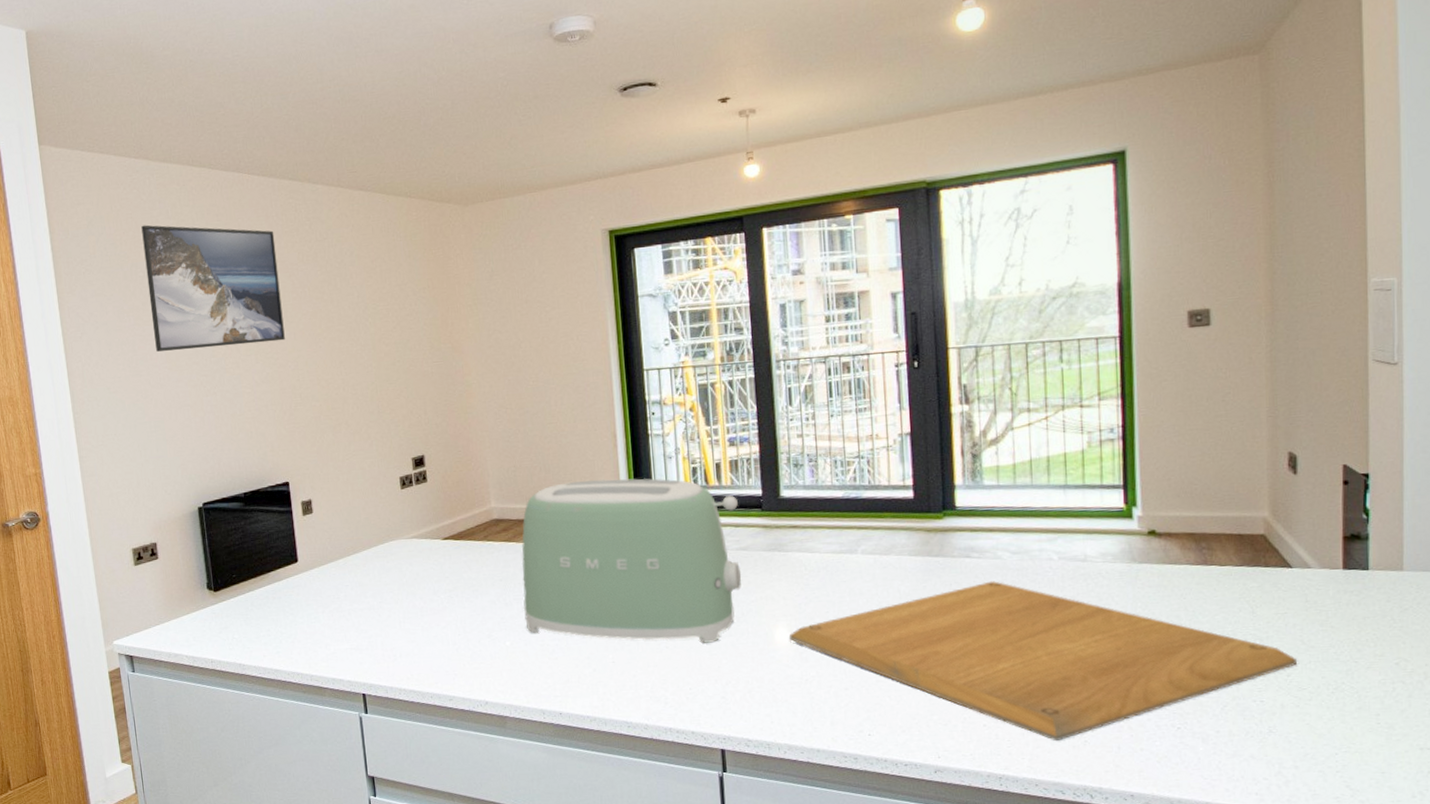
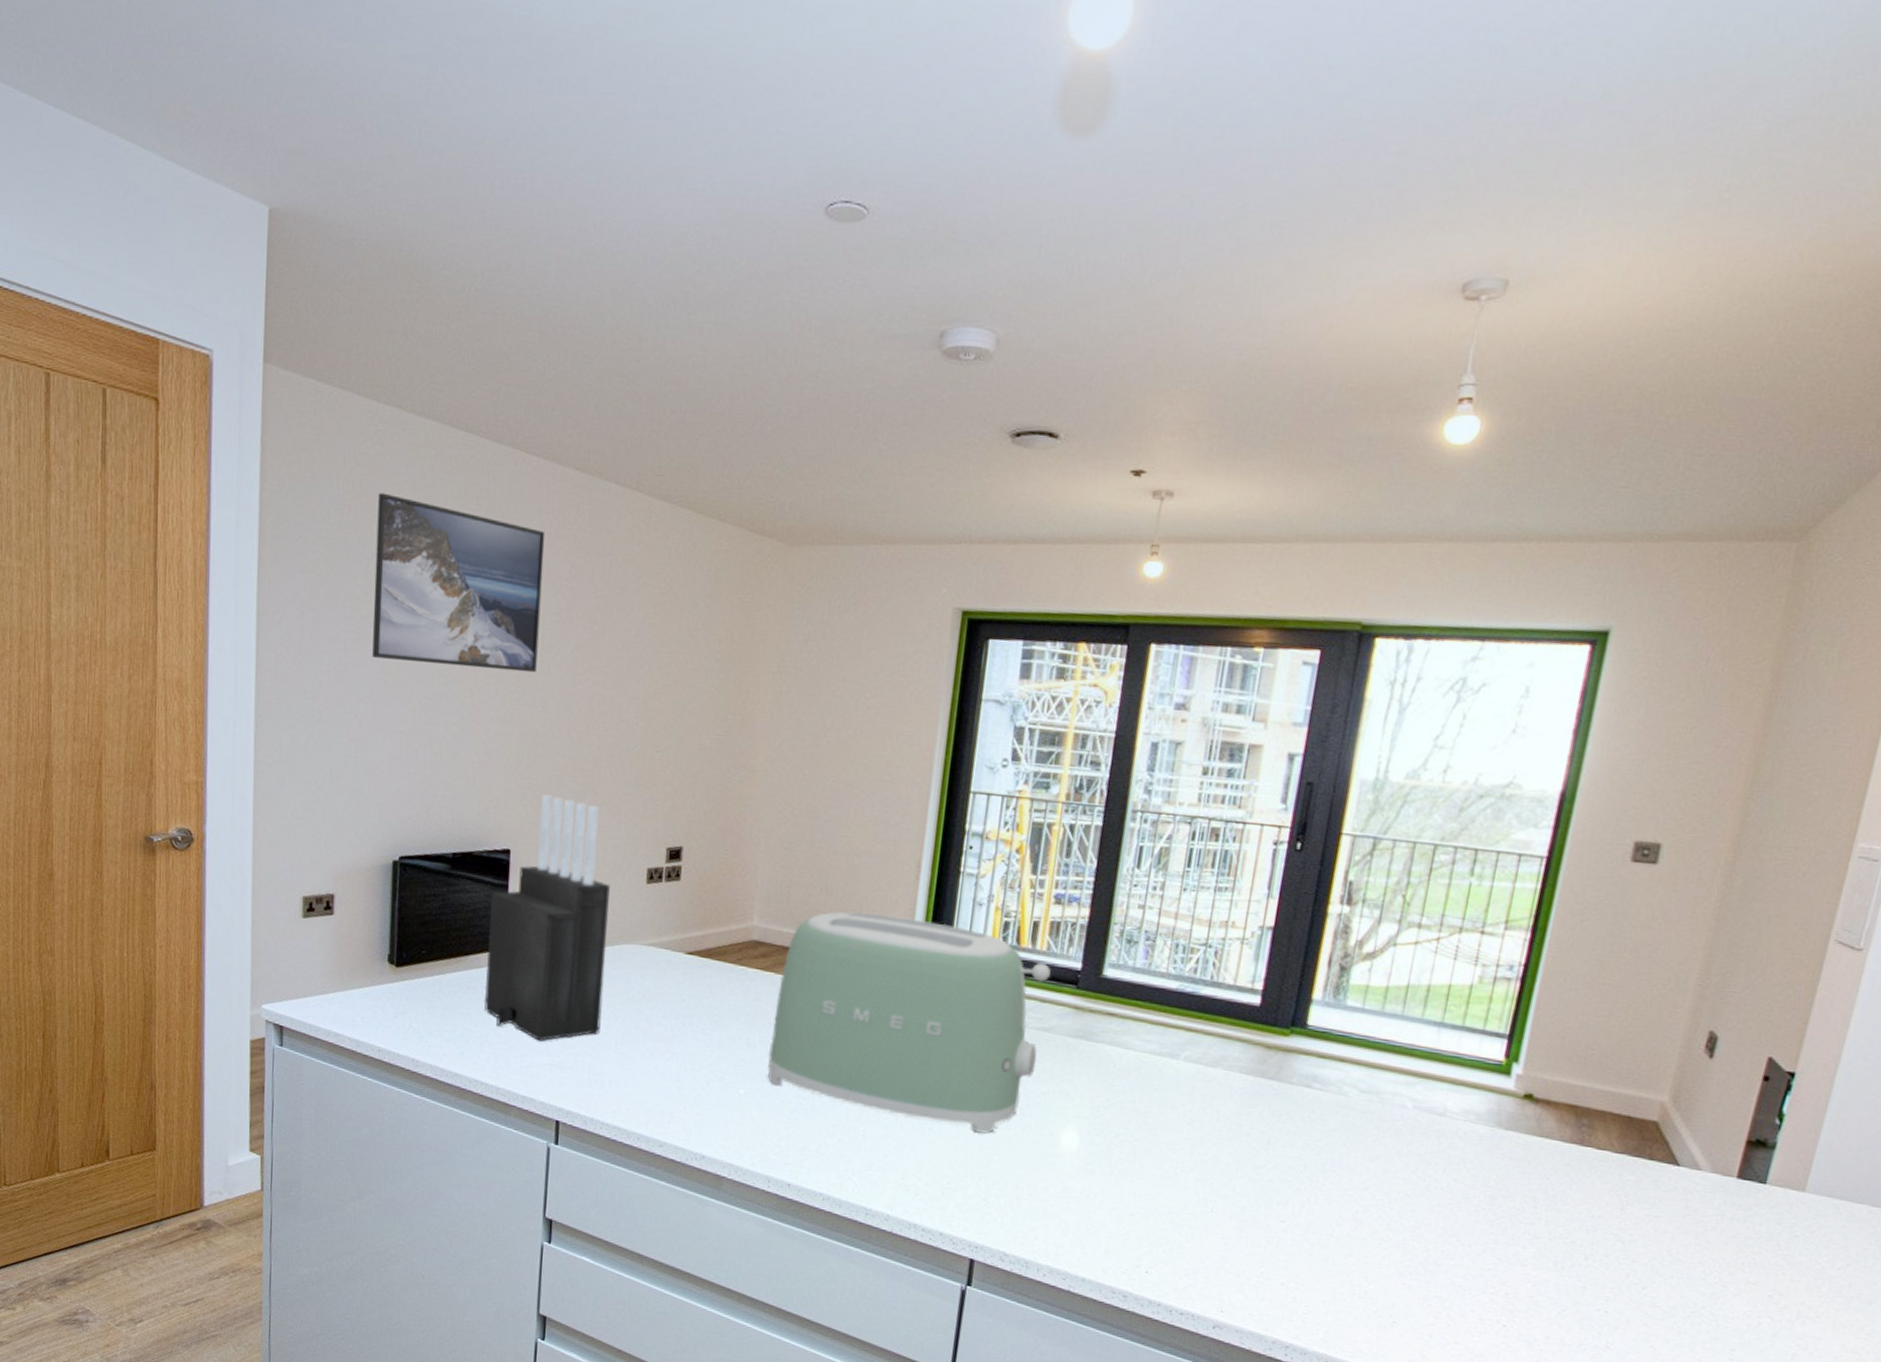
knife block: none [279,433,385,631] -> present [483,794,610,1042]
chopping board: present [790,581,1297,742] -> none [1078,1119,1658,1317]

